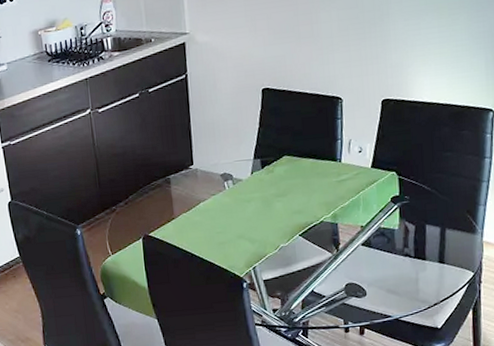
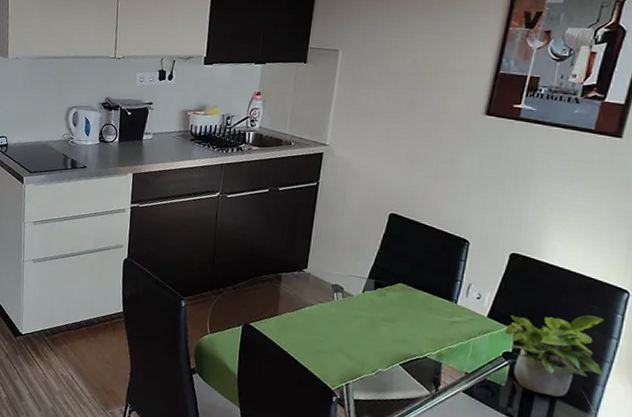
potted plant: none [389,141,483,228] -> present [504,314,605,397]

